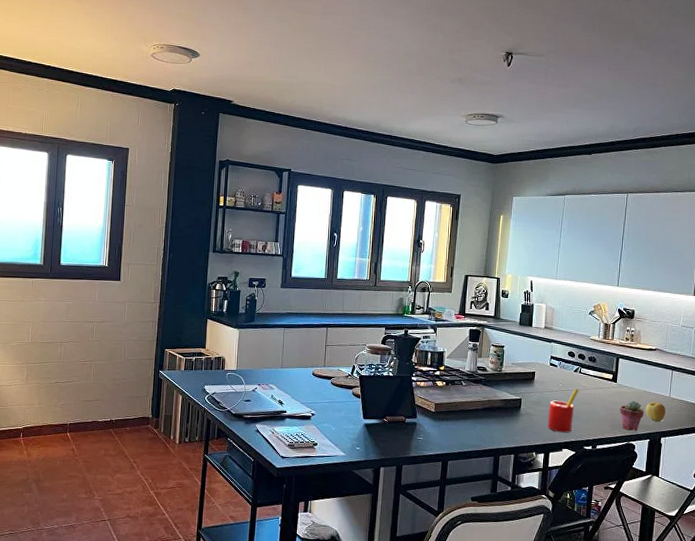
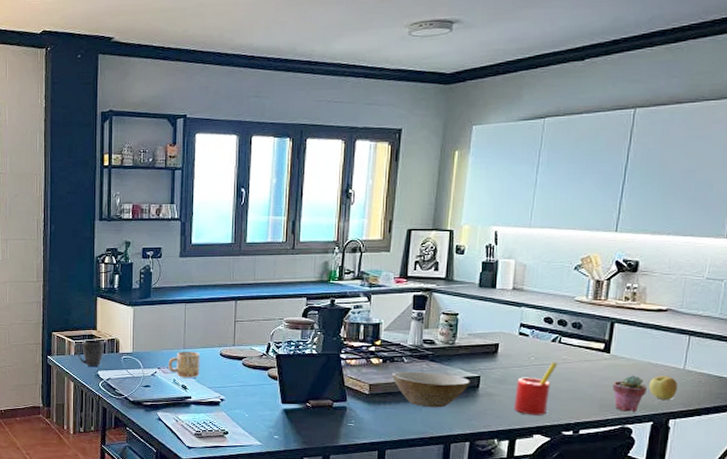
mug: none [184,357,212,382] -> present [74,339,104,366]
mug: none [267,370,295,394] -> present [168,351,200,378]
bowl: none [452,393,514,425] -> present [391,371,470,408]

